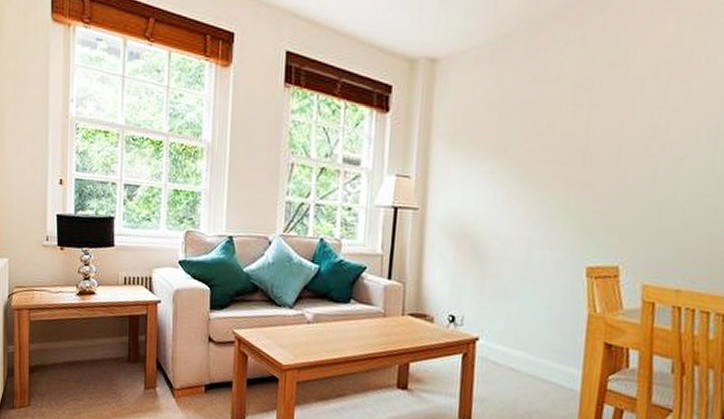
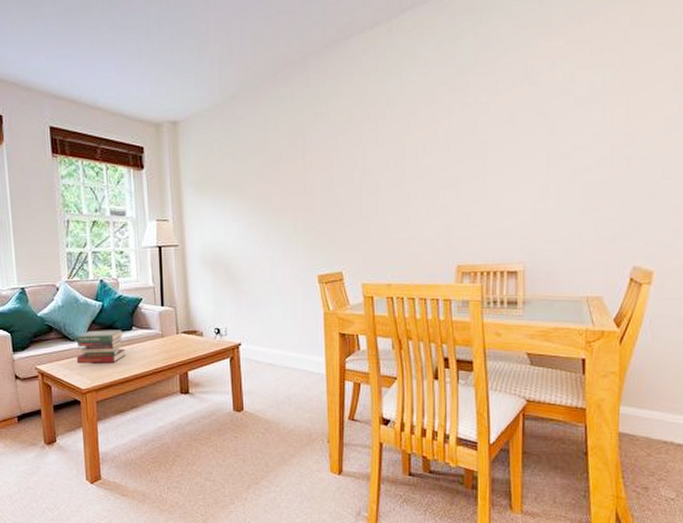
books: none [280,296,338,339] -> present [76,329,125,364]

